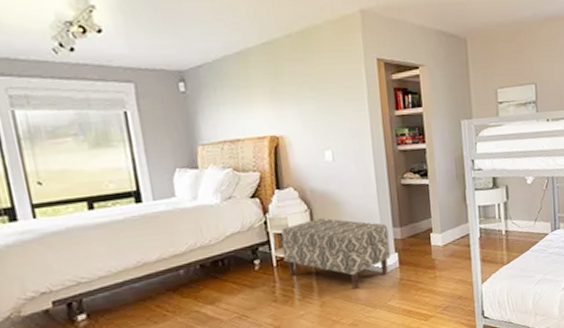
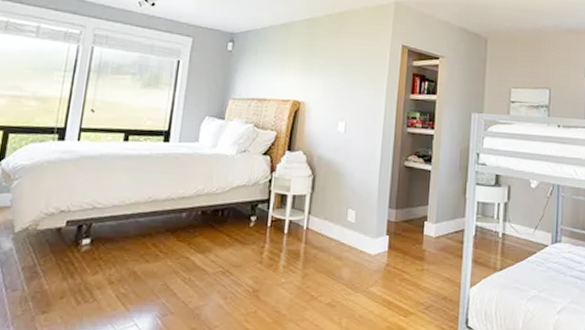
bench: present [280,218,391,290] -> none [278,186,384,267]

